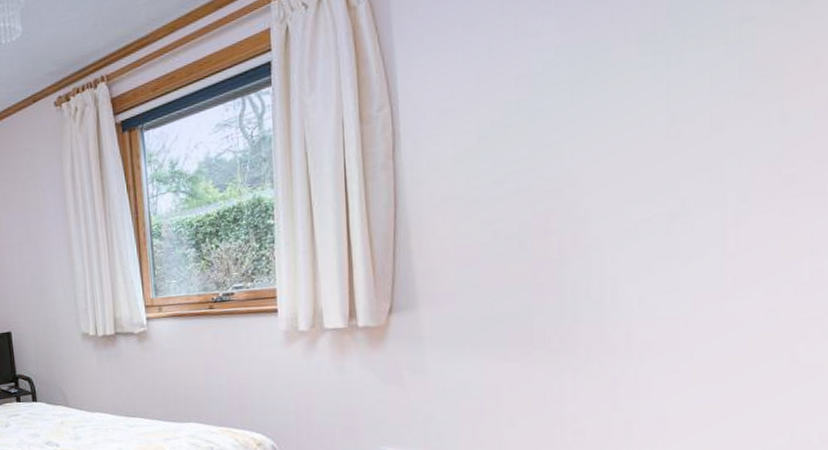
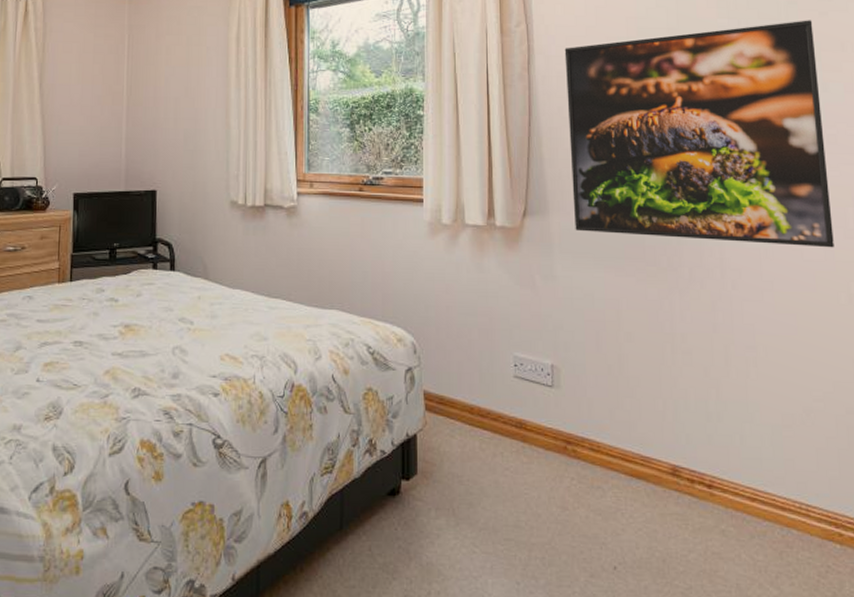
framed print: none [437,36,780,322] -> present [564,20,834,248]

